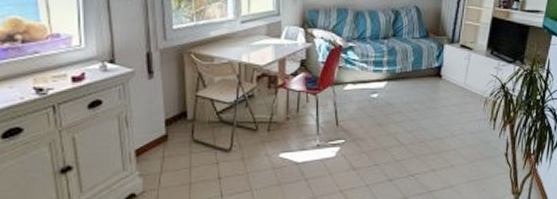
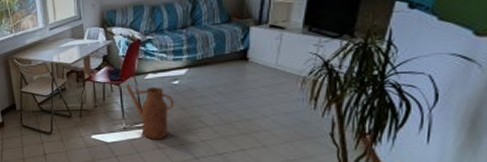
watering can: none [323,95,372,159] -> present [125,85,175,140]

